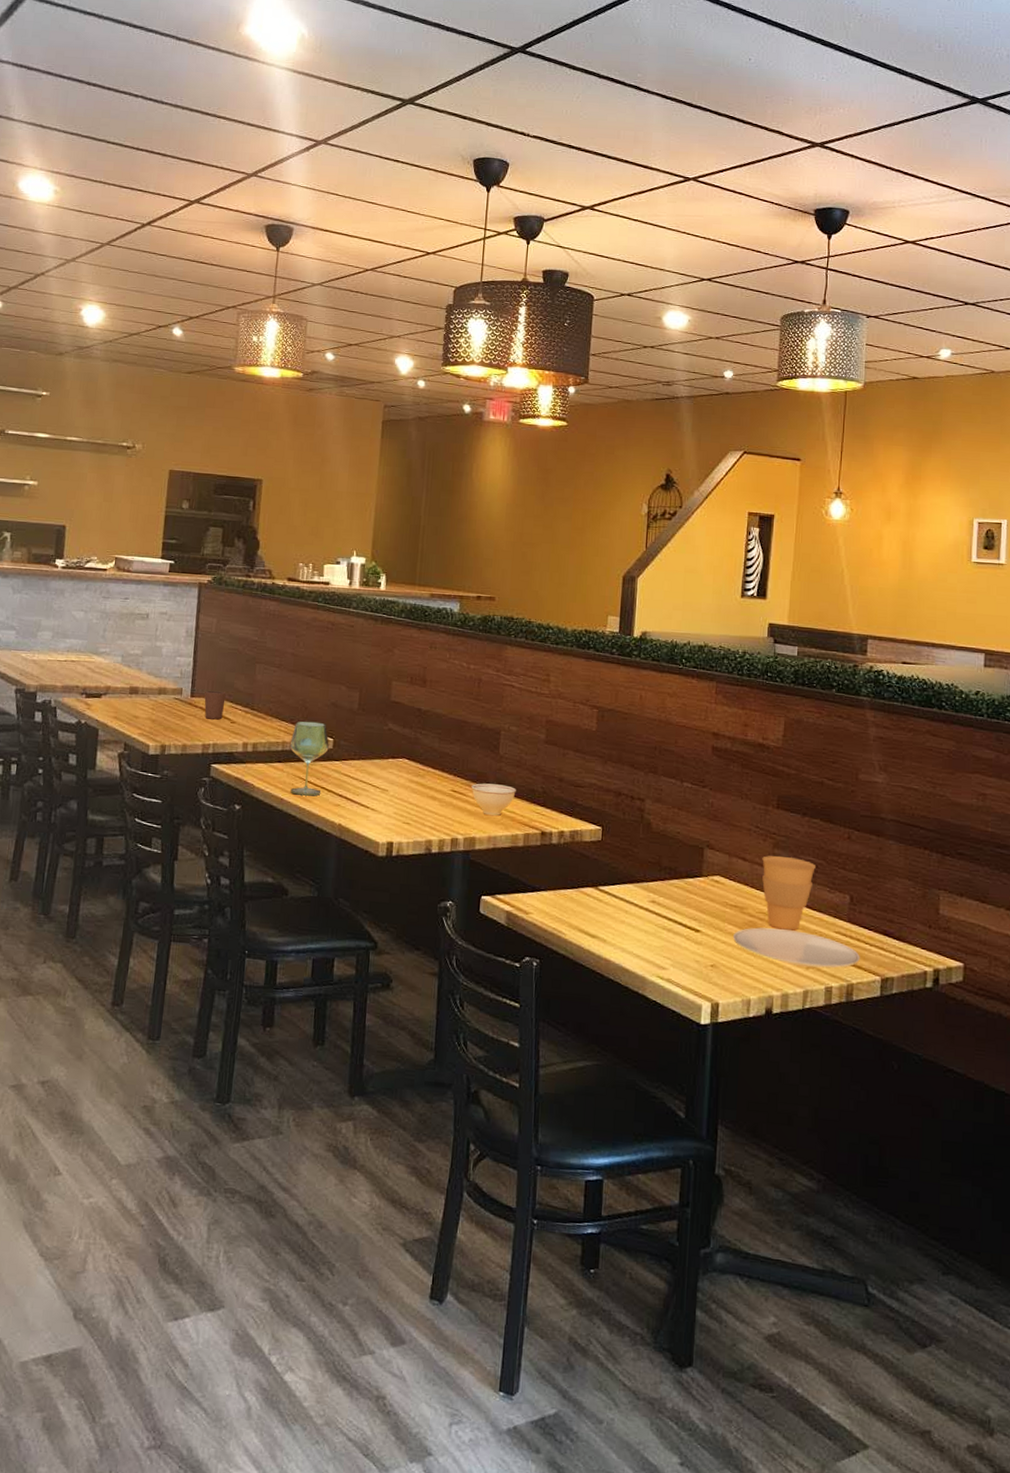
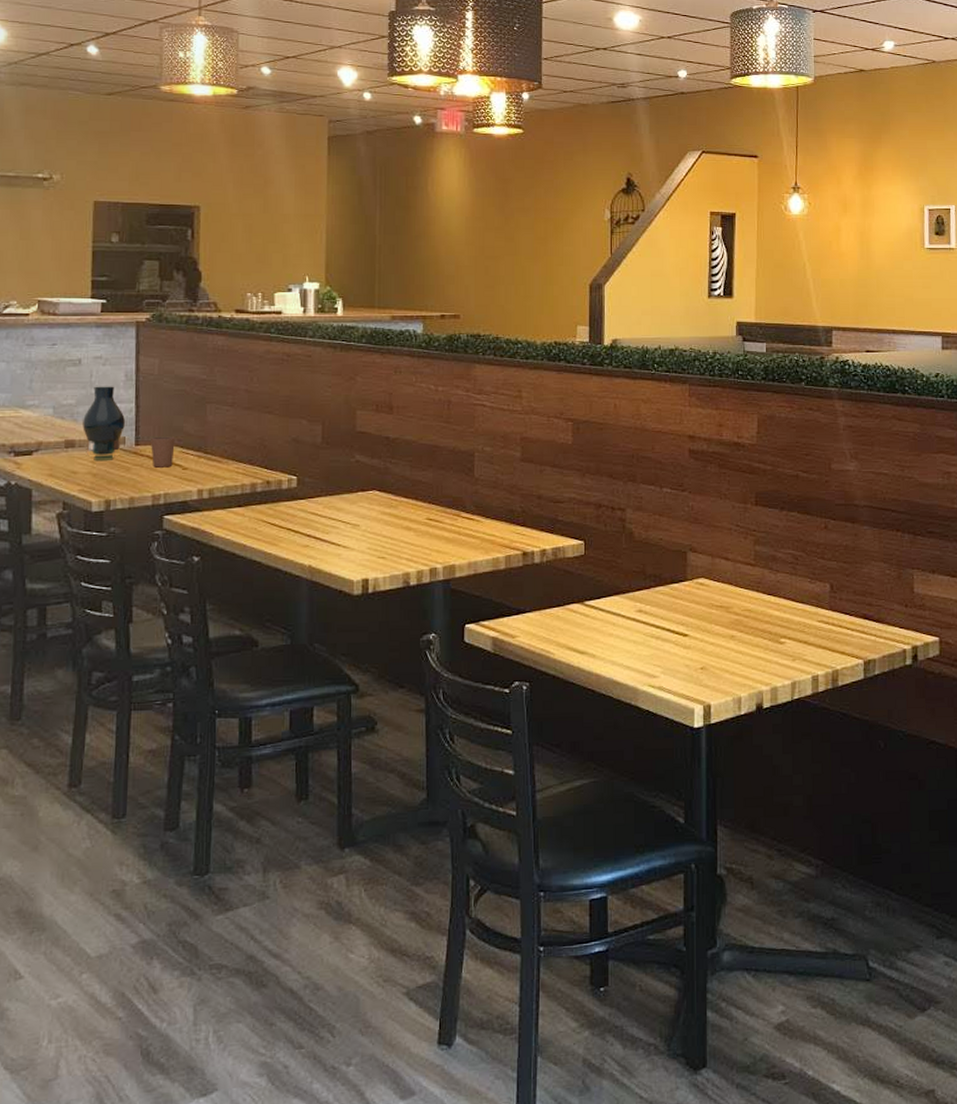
vase: none [146,639,183,710] -> present [83,386,125,462]
wine glass: present [289,721,329,796] -> none [249,460,293,540]
bowl: present [471,783,516,817] -> none [447,508,494,541]
plate: present [733,927,860,969] -> none [721,624,843,658]
cup: present [762,855,816,931] -> none [744,551,796,625]

